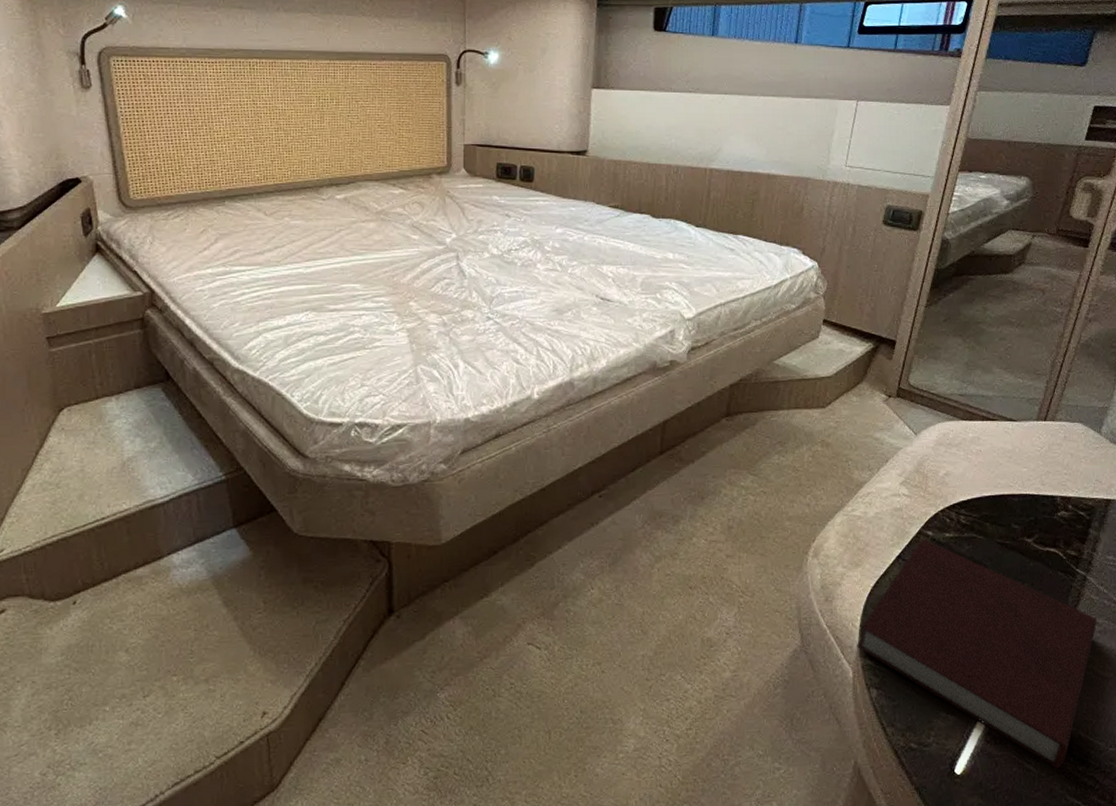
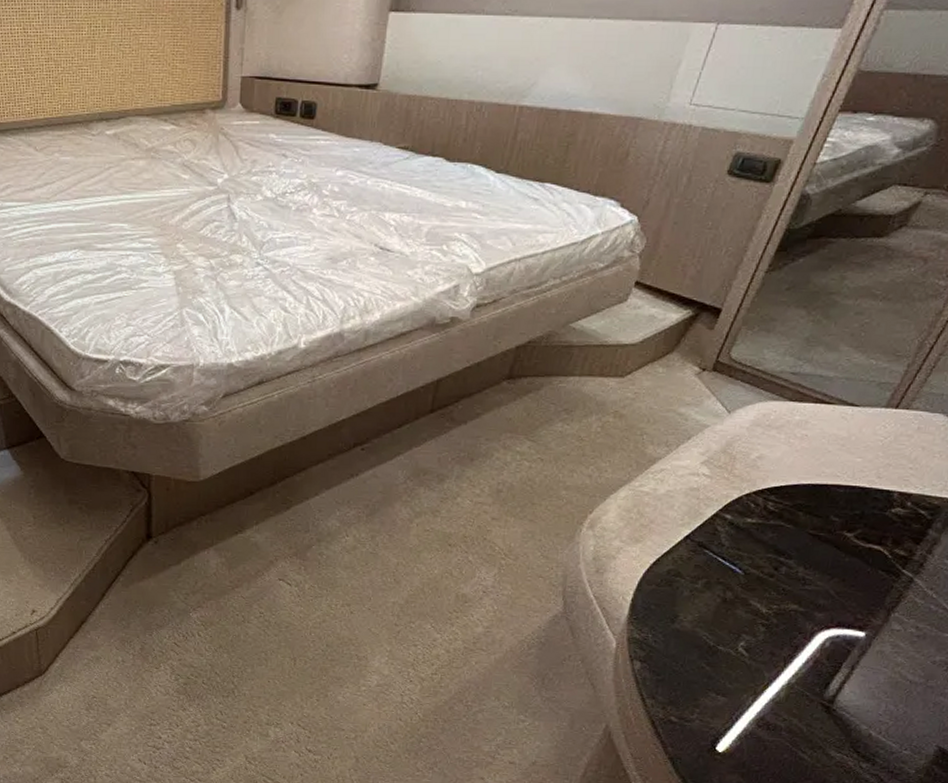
notebook: present [857,538,1097,769] -> none [625,521,917,763]

